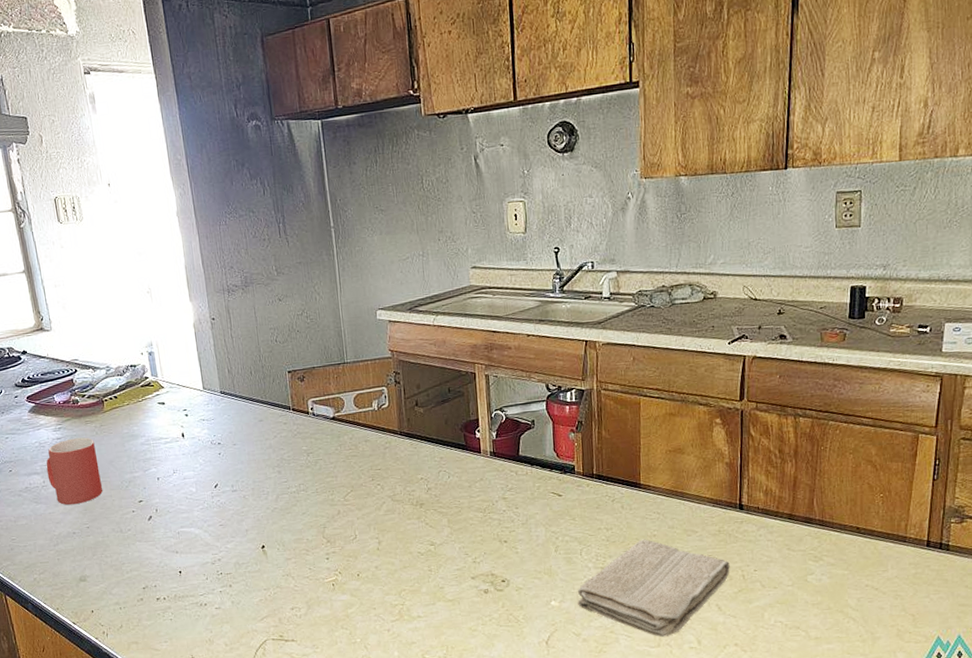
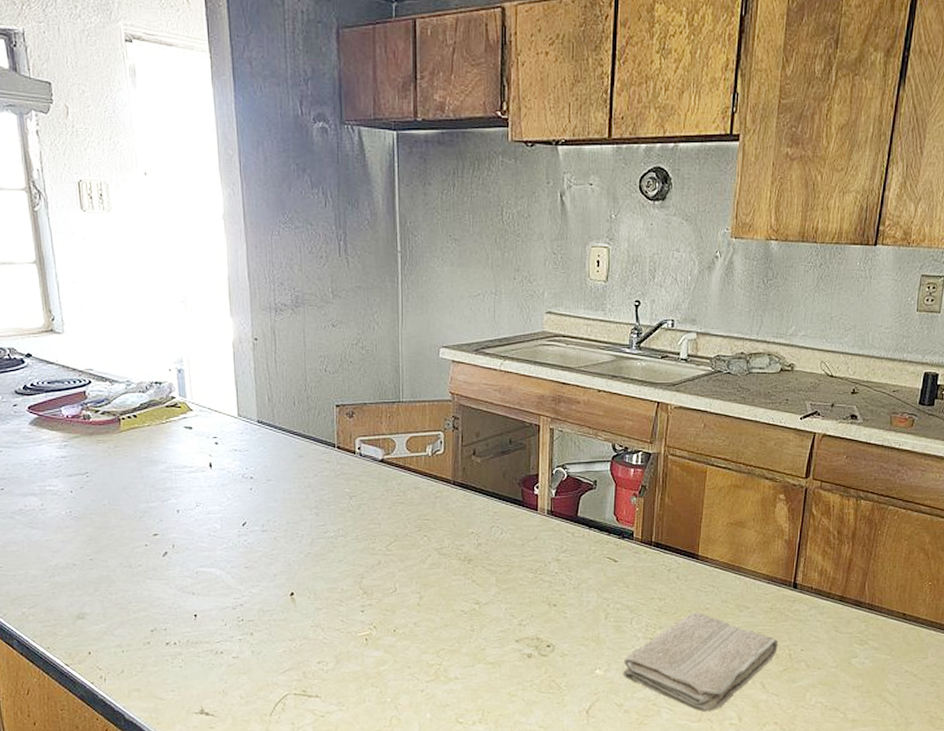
mug: present [46,437,103,505] -> none [46,458,112,533]

